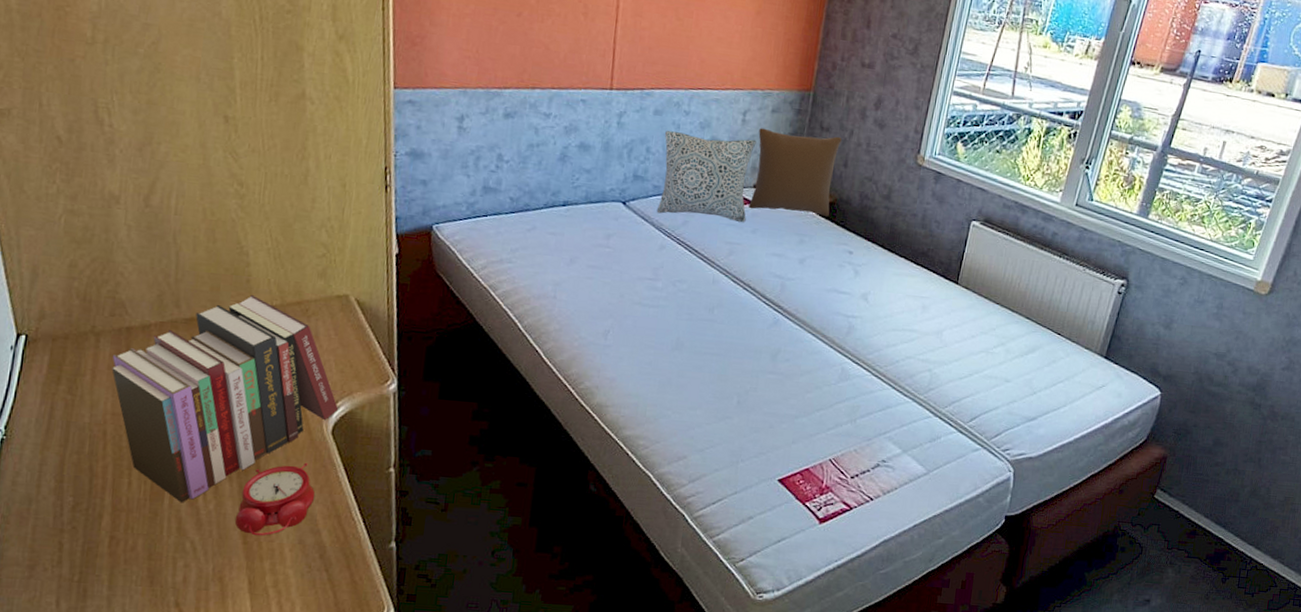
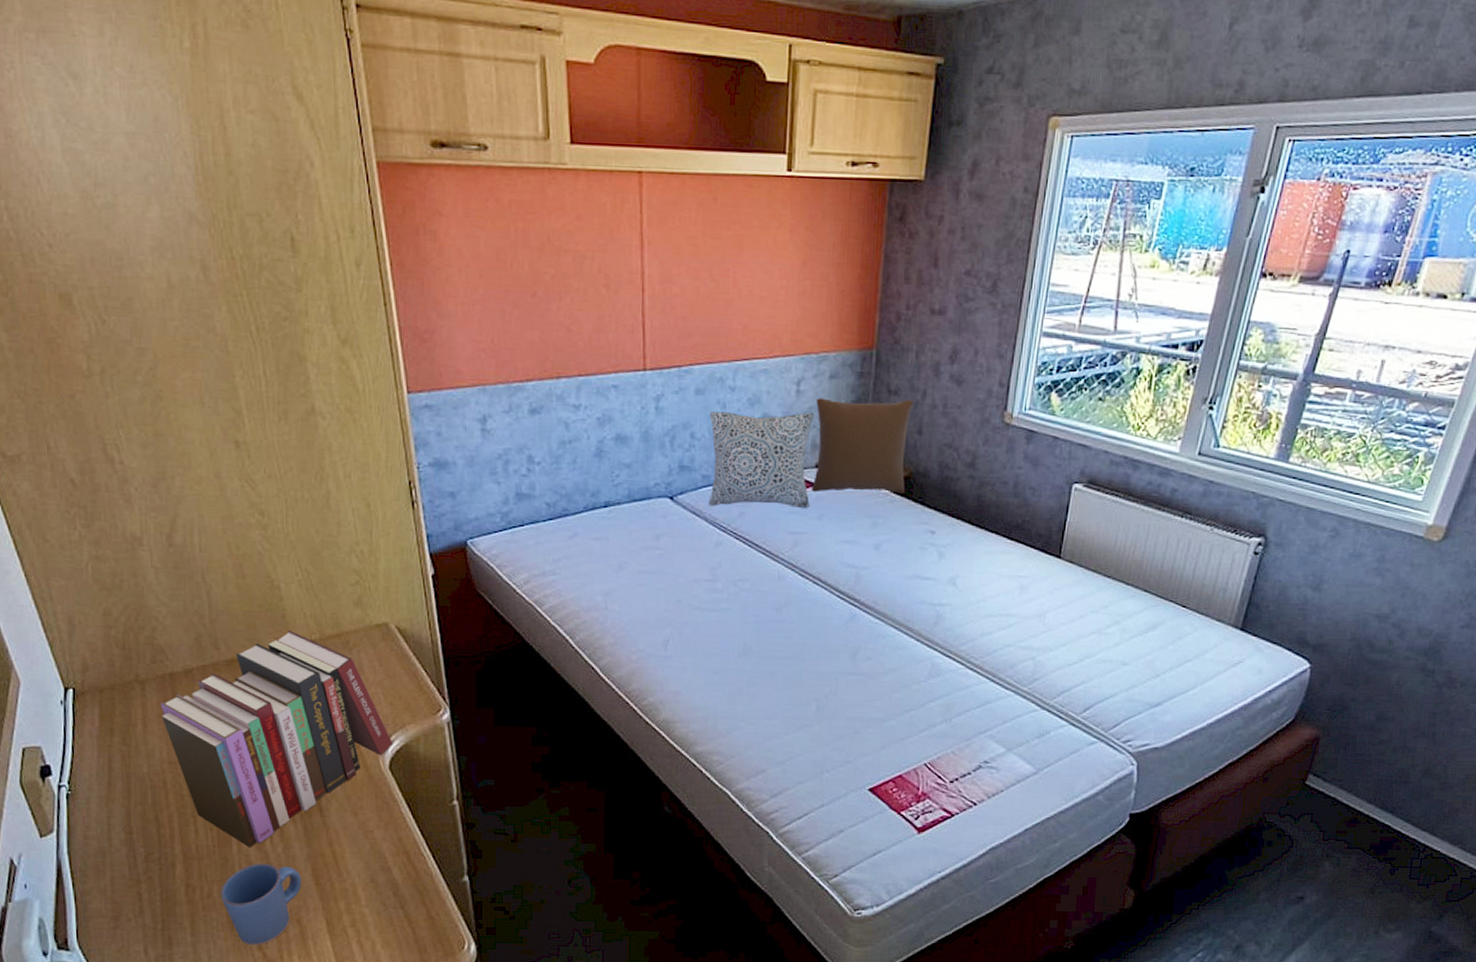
mug: none [144,518,230,602] -> present [220,863,302,946]
alarm clock: present [235,462,315,536] -> none [304,800,381,877]

